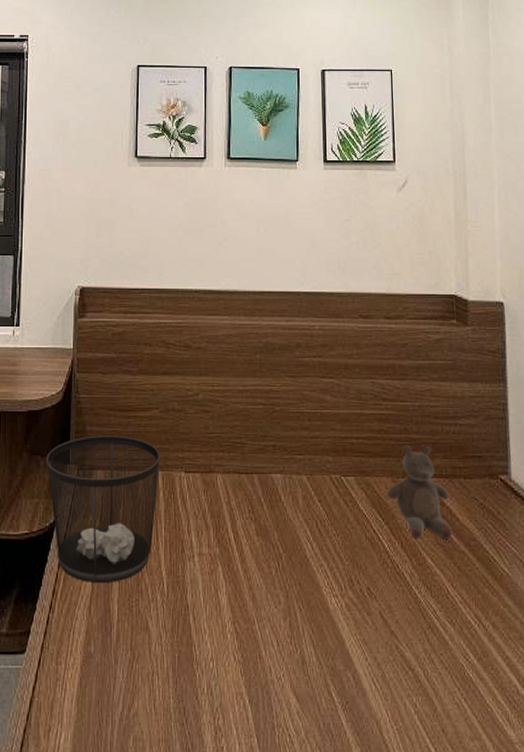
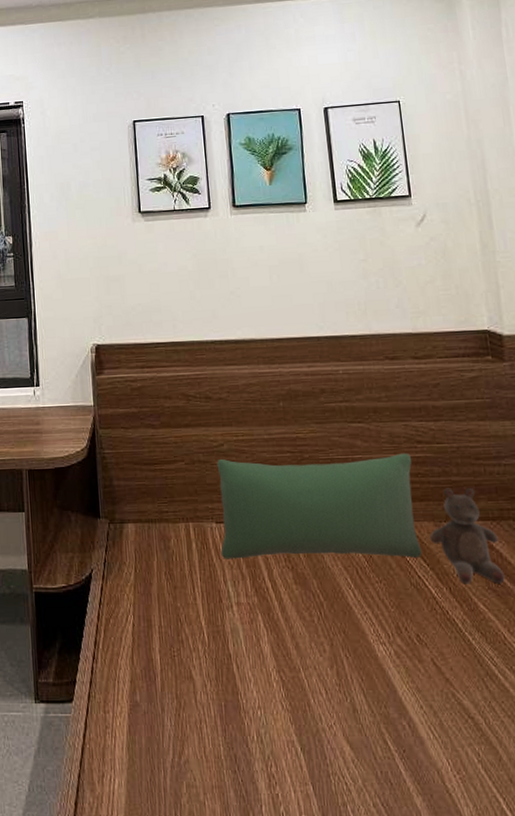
waste bin: present [46,435,160,584] -> none [76,488,191,634]
pillow: none [187,409,379,512] -> present [216,452,422,559]

